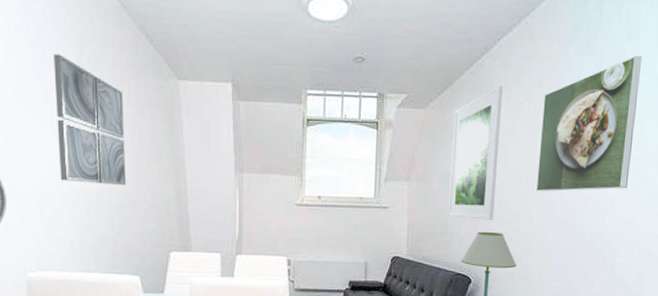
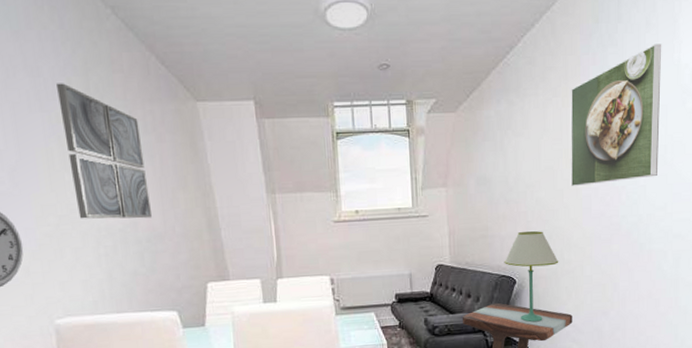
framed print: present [448,85,503,220] -> none [484,83,532,220]

